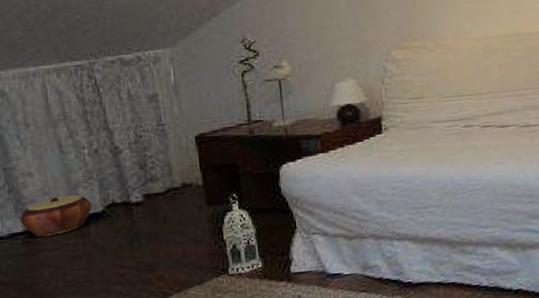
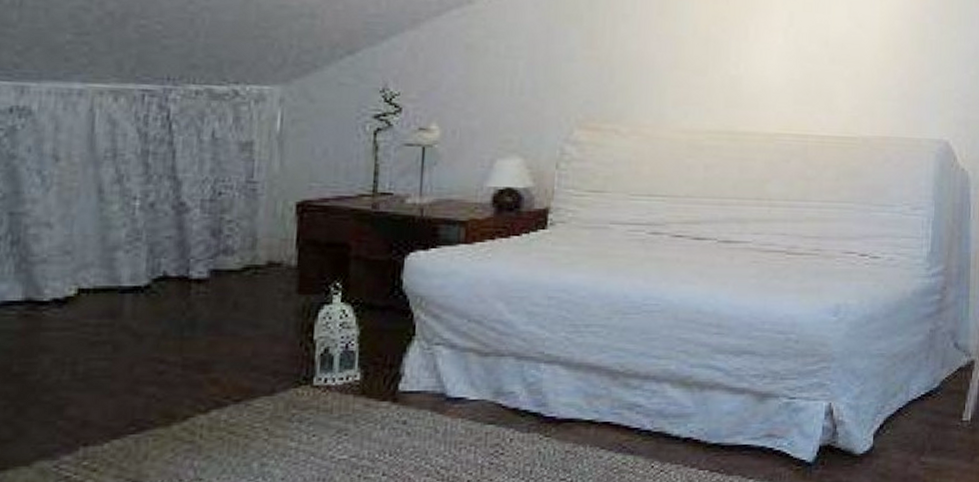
woven basket: present [20,194,92,237] -> none [20,259,133,310]

